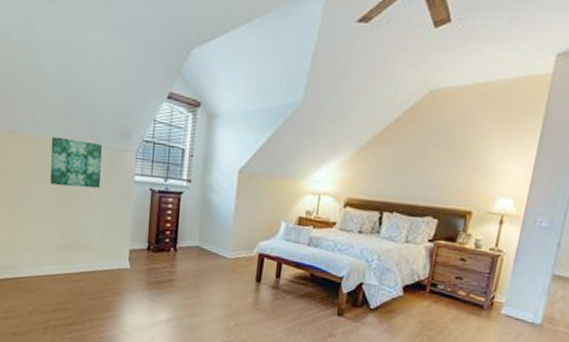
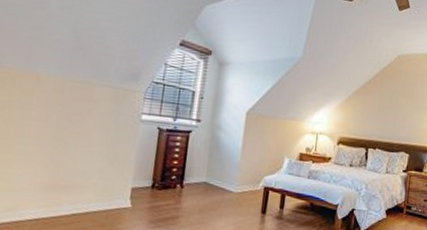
wall art: present [50,136,102,189] -> none [41,73,107,127]

